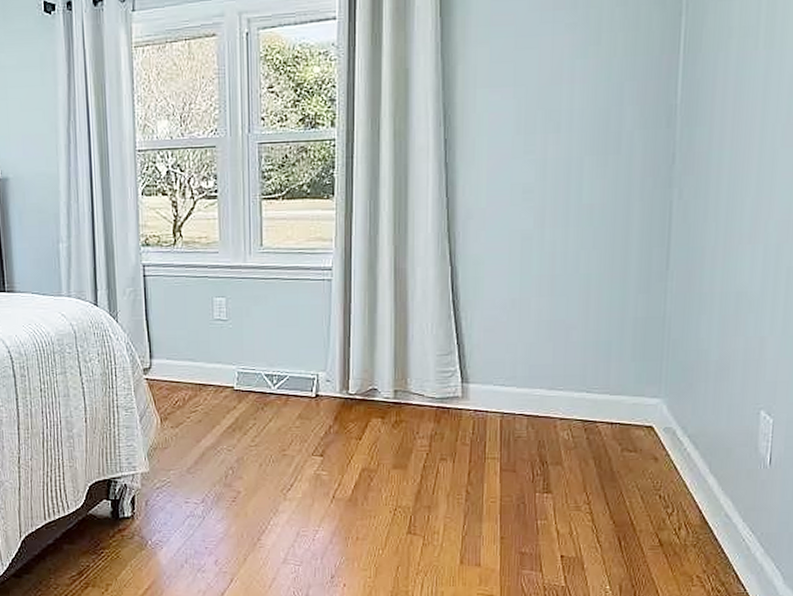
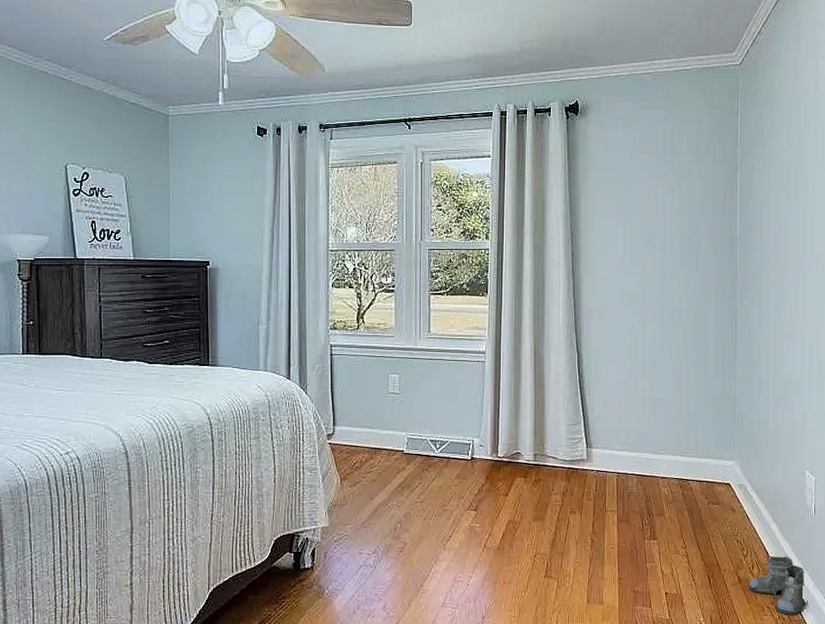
boots: none [672,515,758,586] -> present [748,555,812,615]

